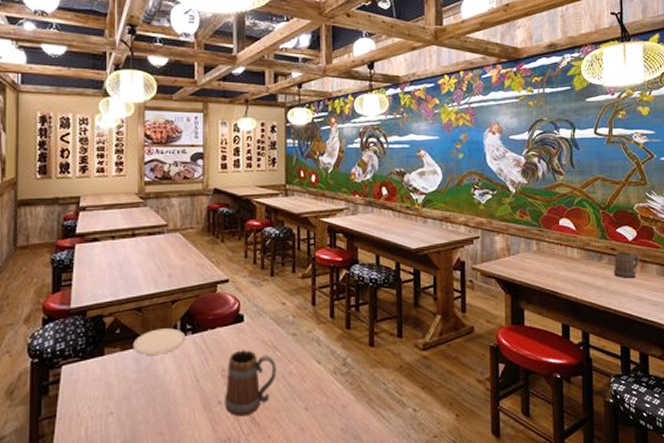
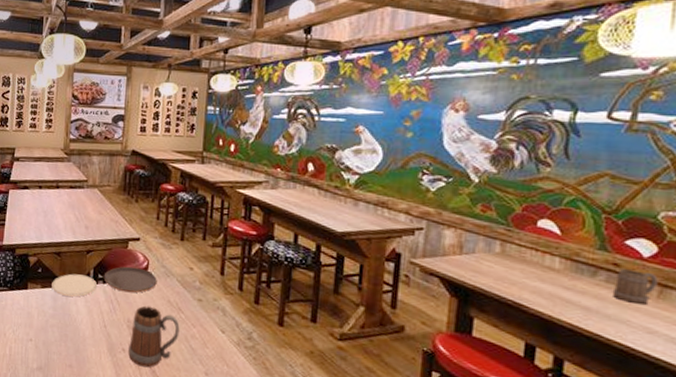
plate: none [192,311,250,340] -> present [103,266,157,293]

